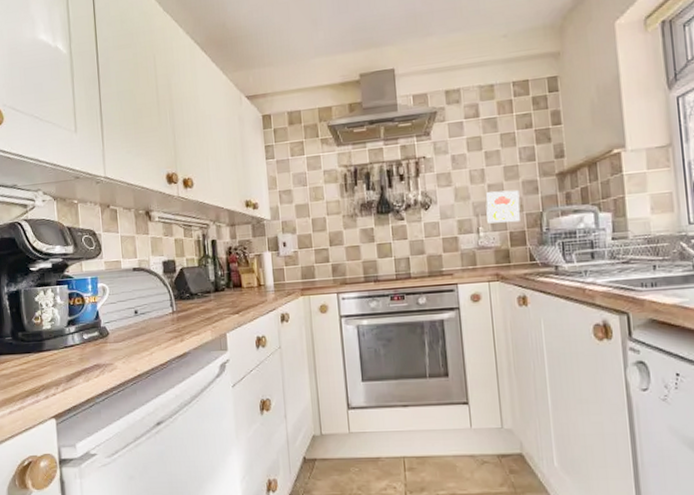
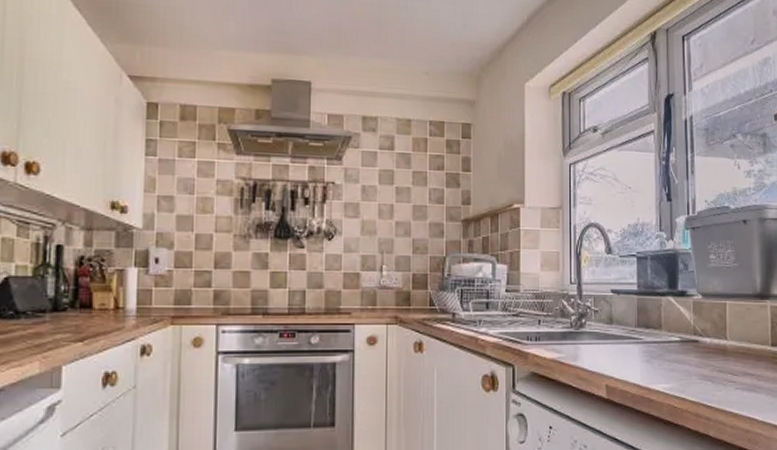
decorative tile: present [485,189,521,224] -> none [390,228,425,265]

